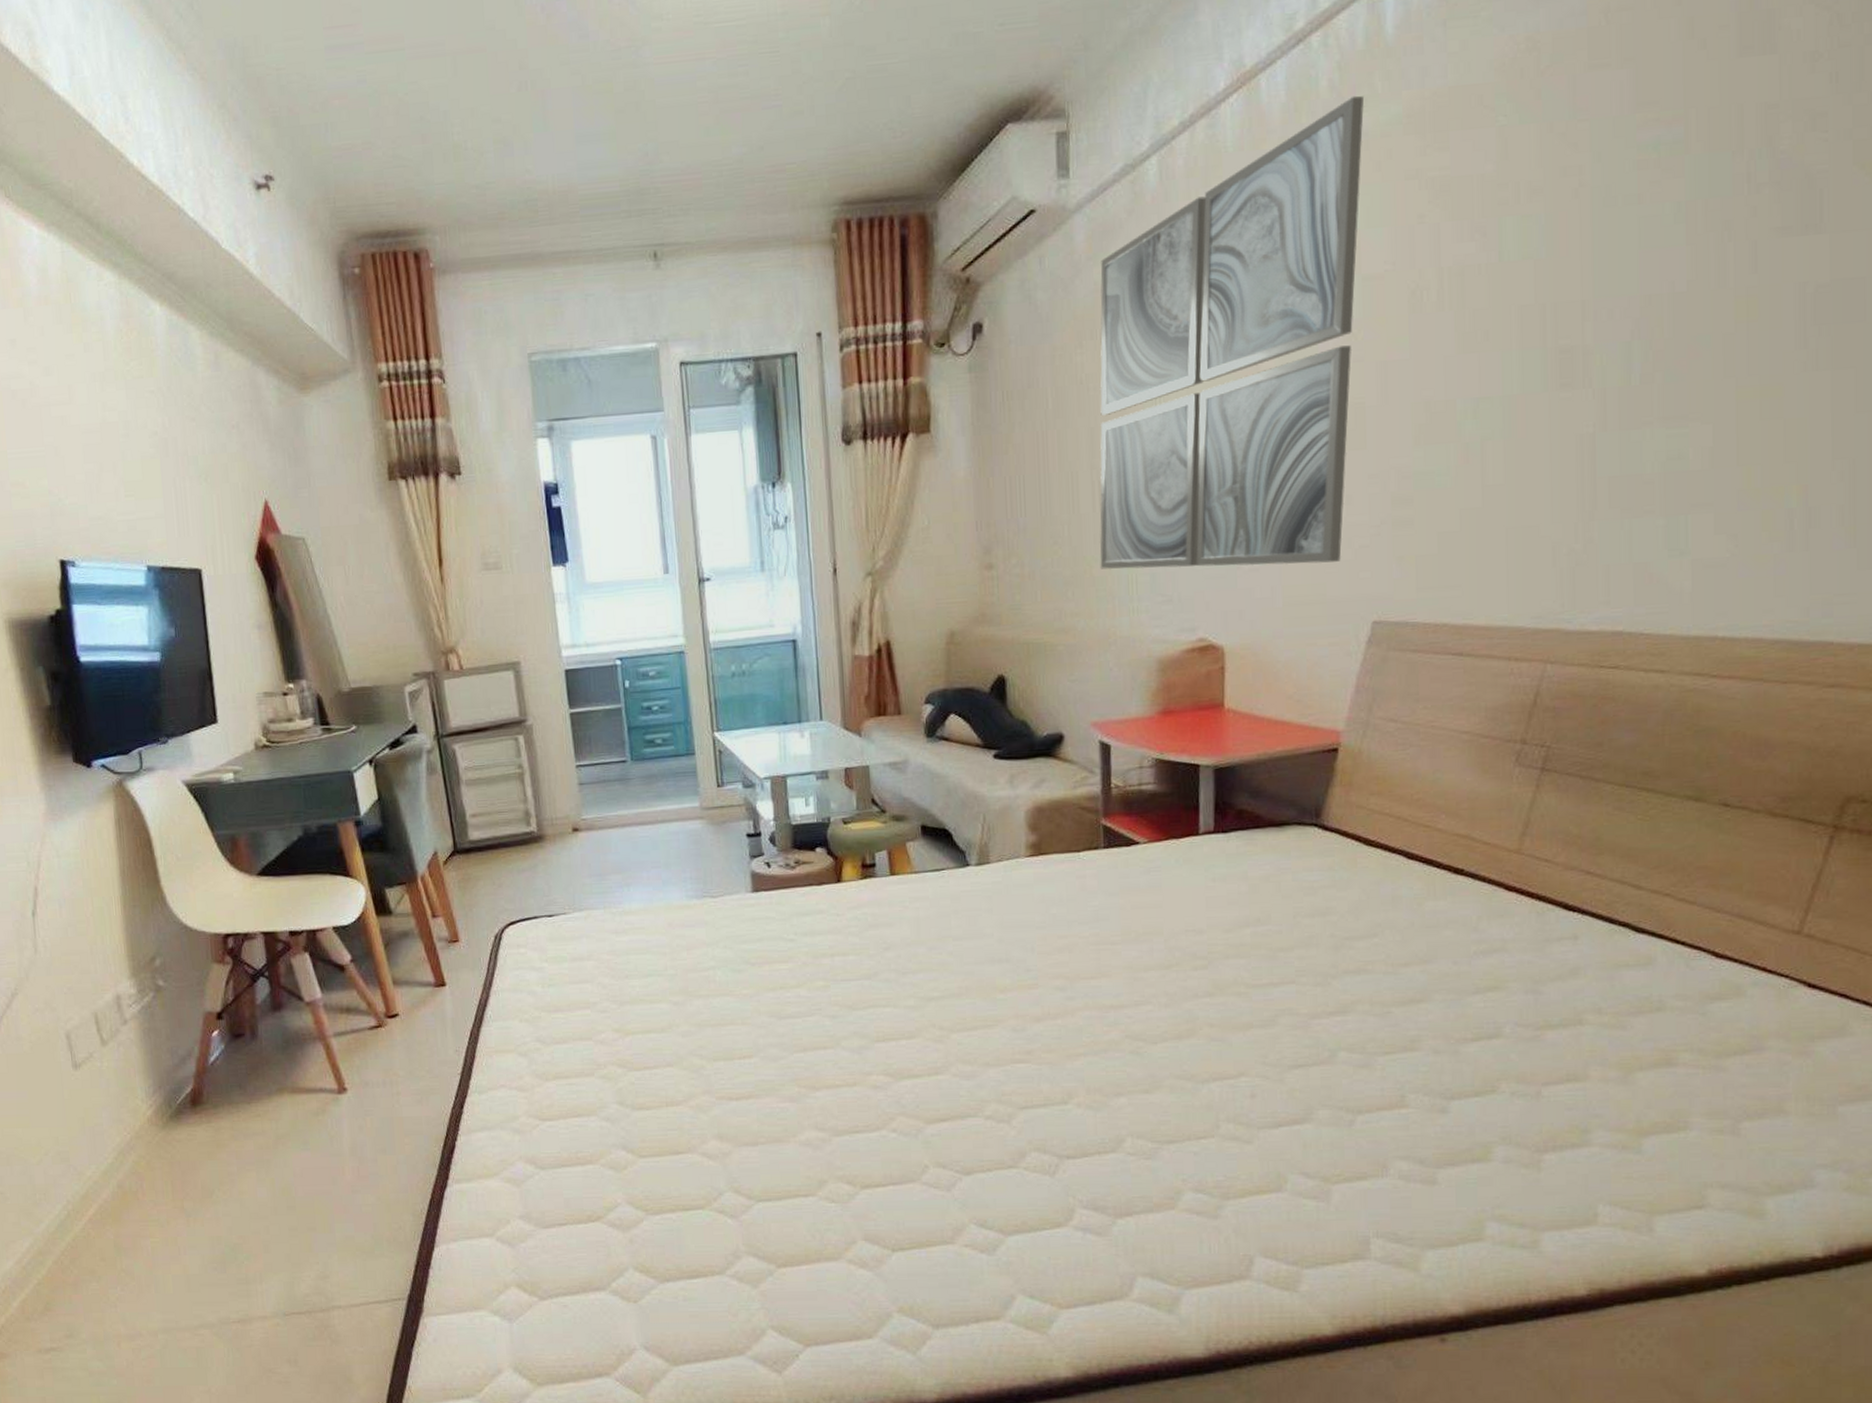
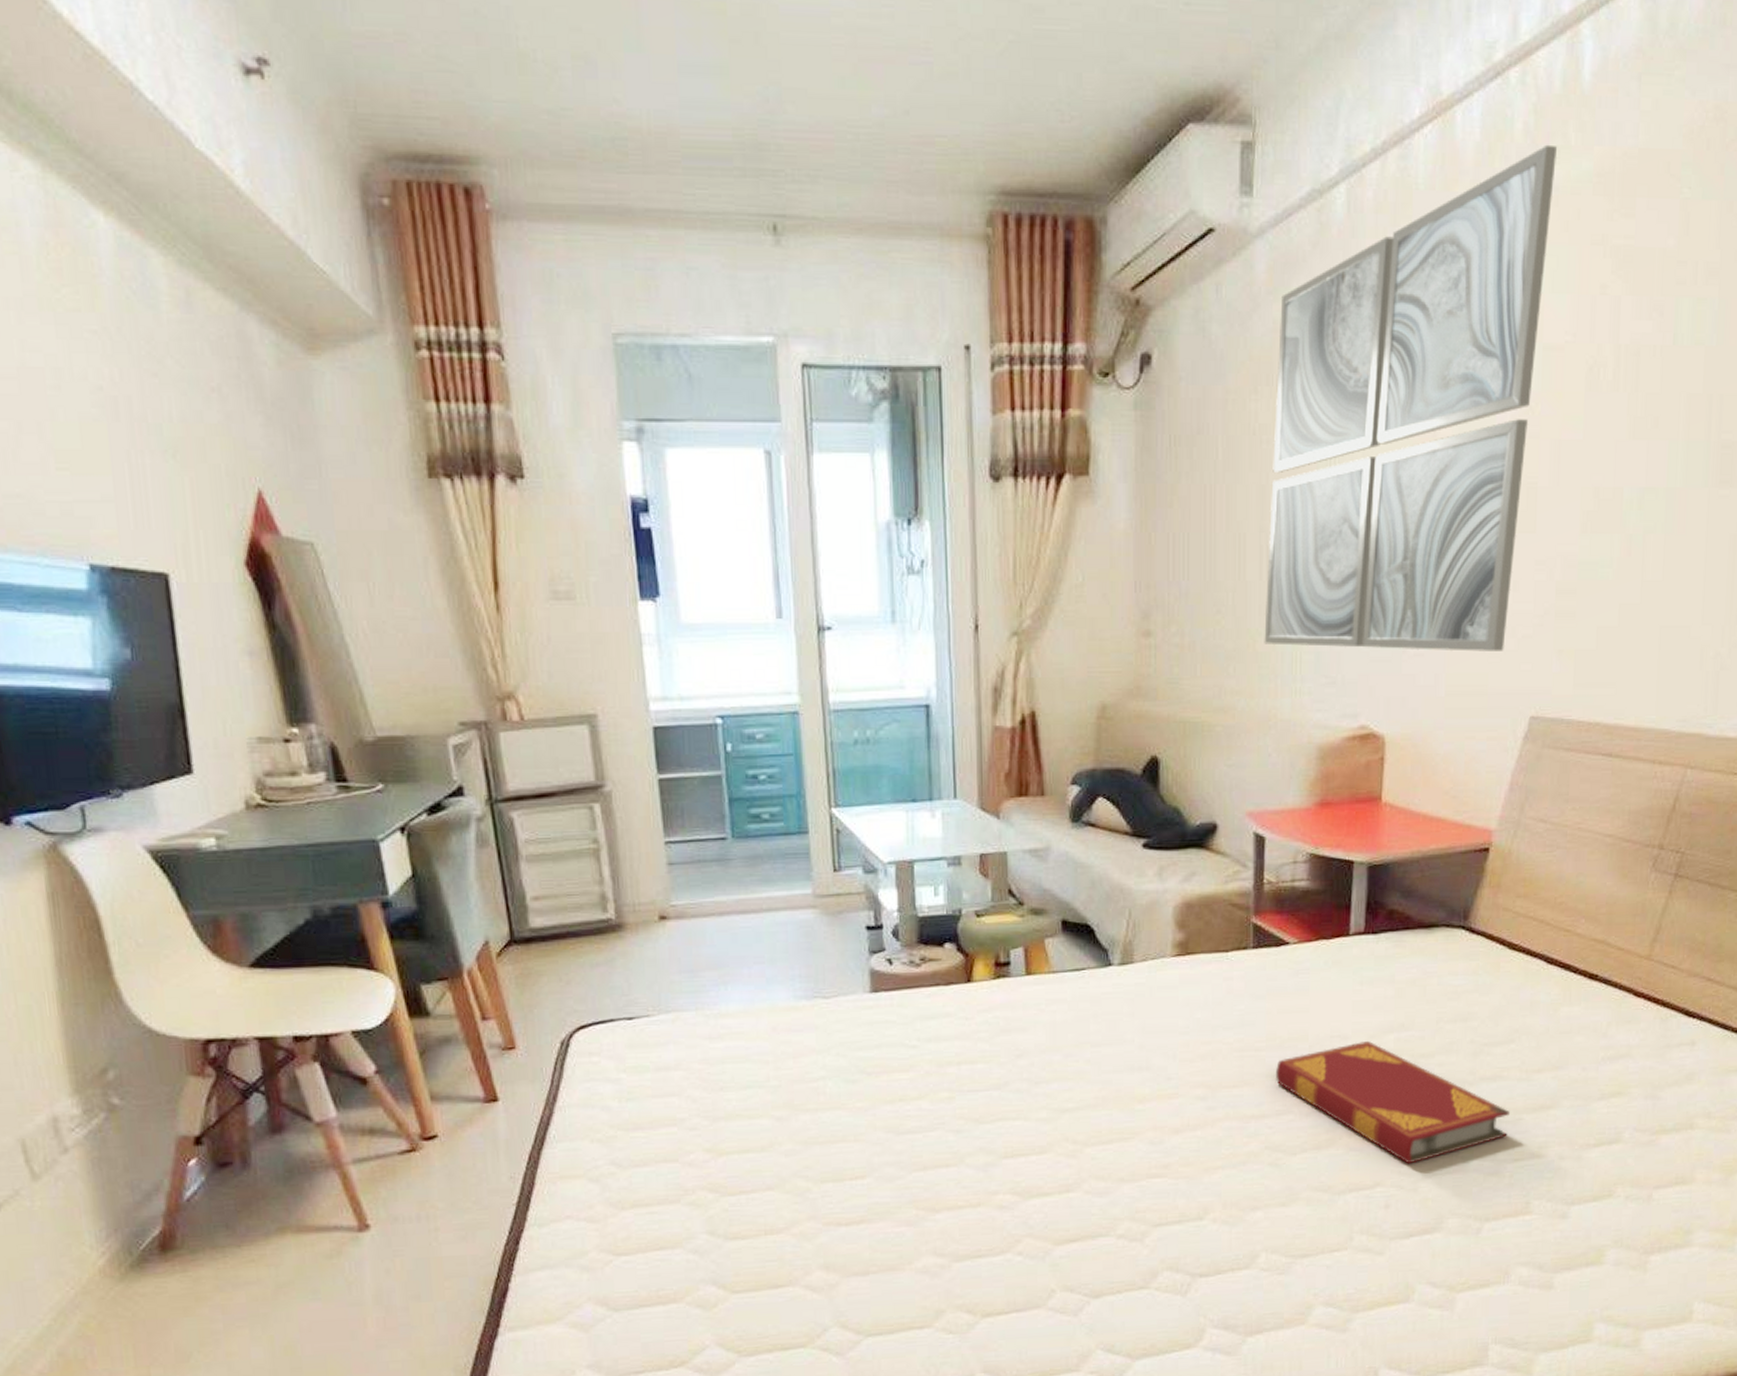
hardback book: none [1132,935,1378,1055] -> present [1275,1041,1511,1164]

